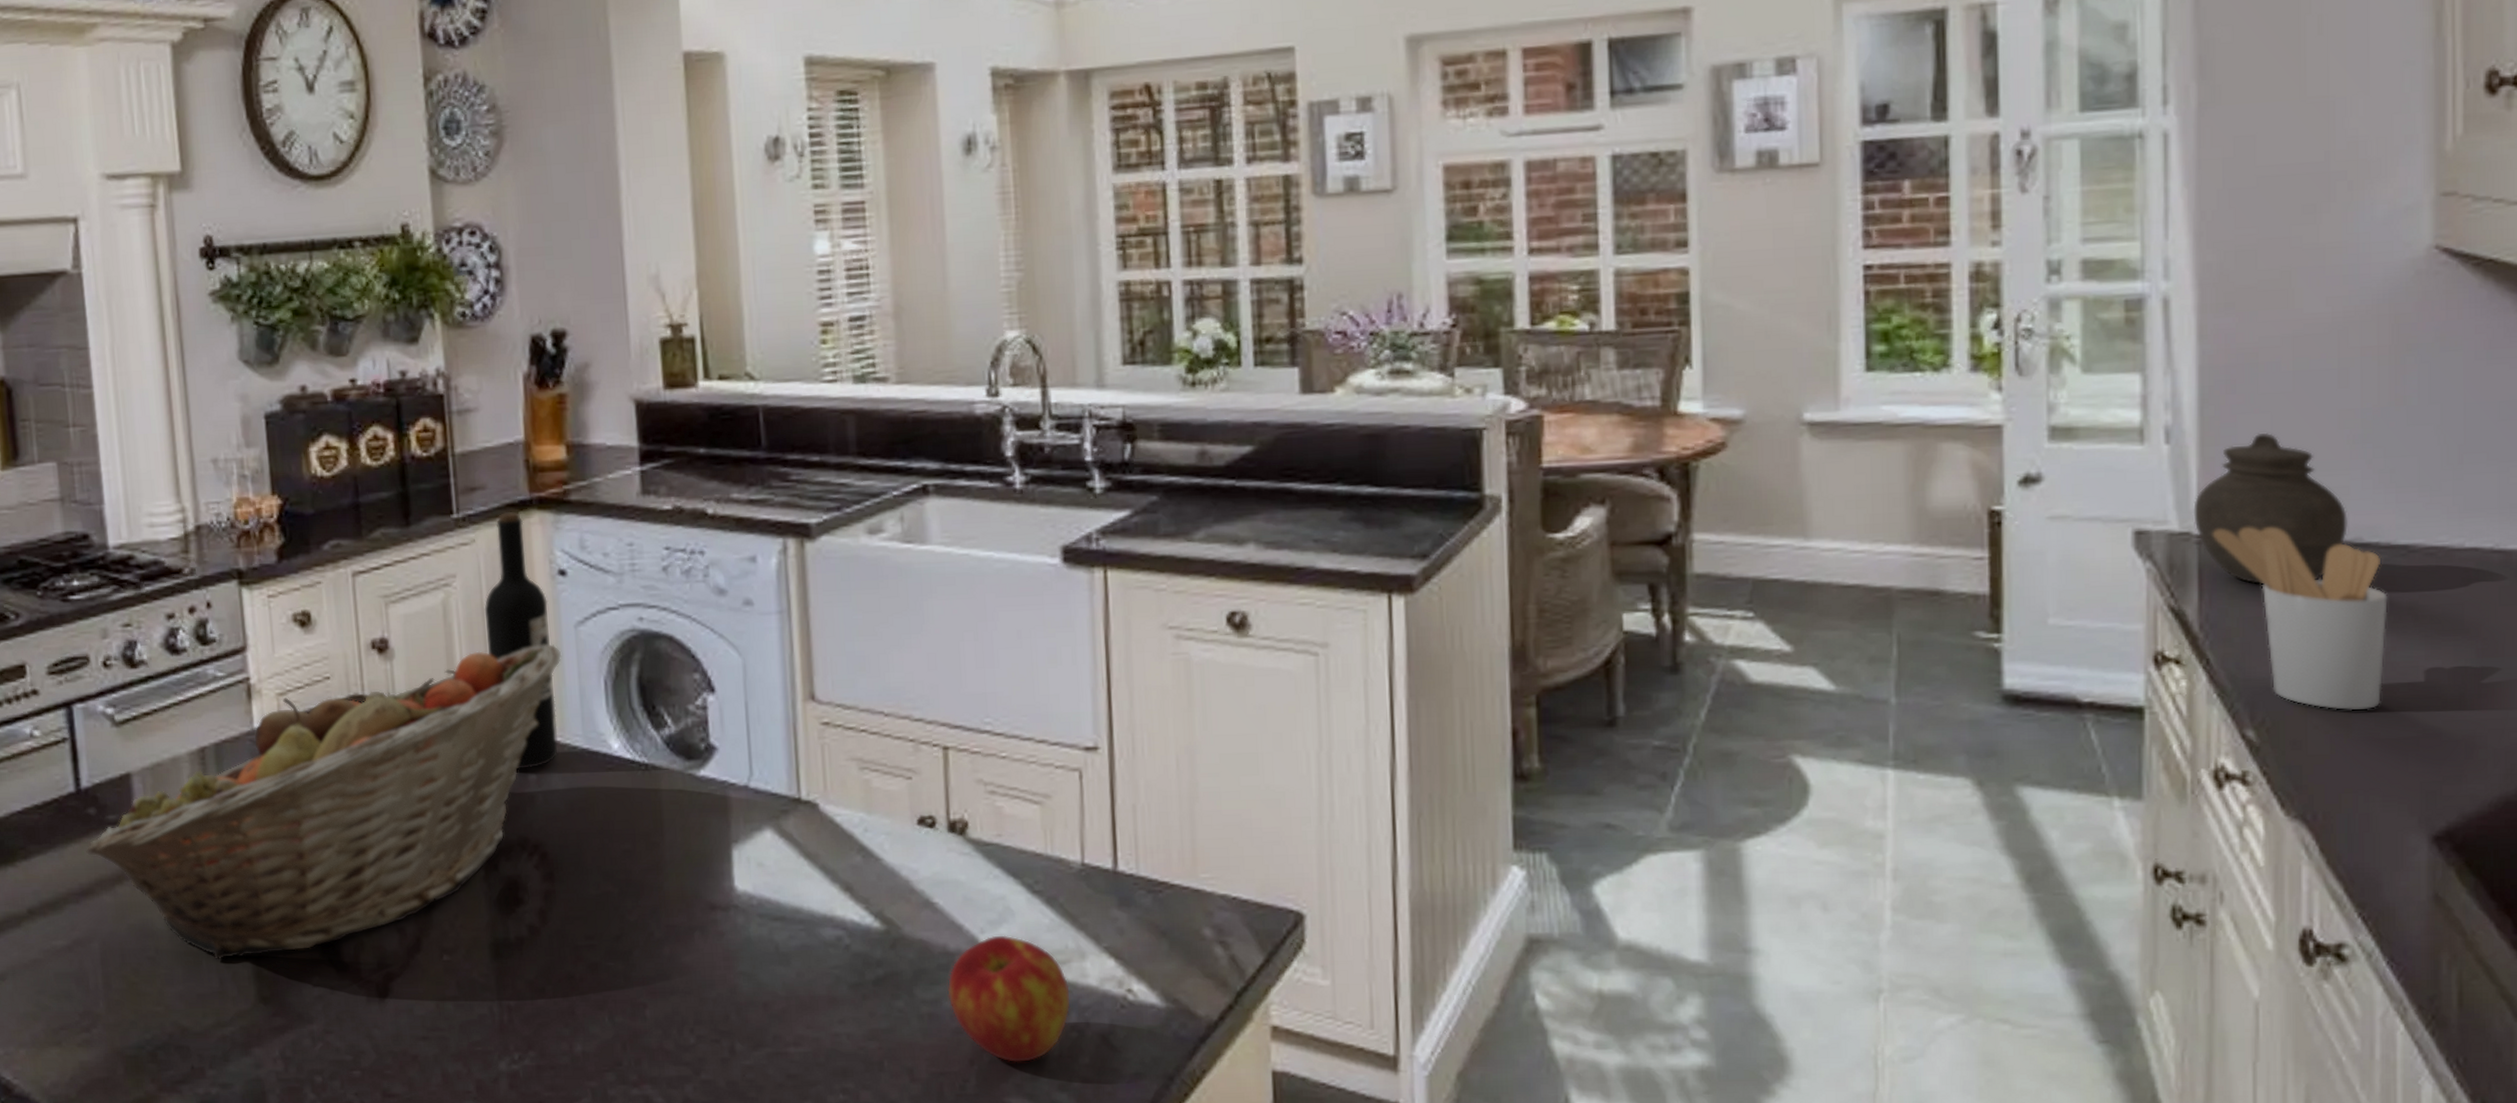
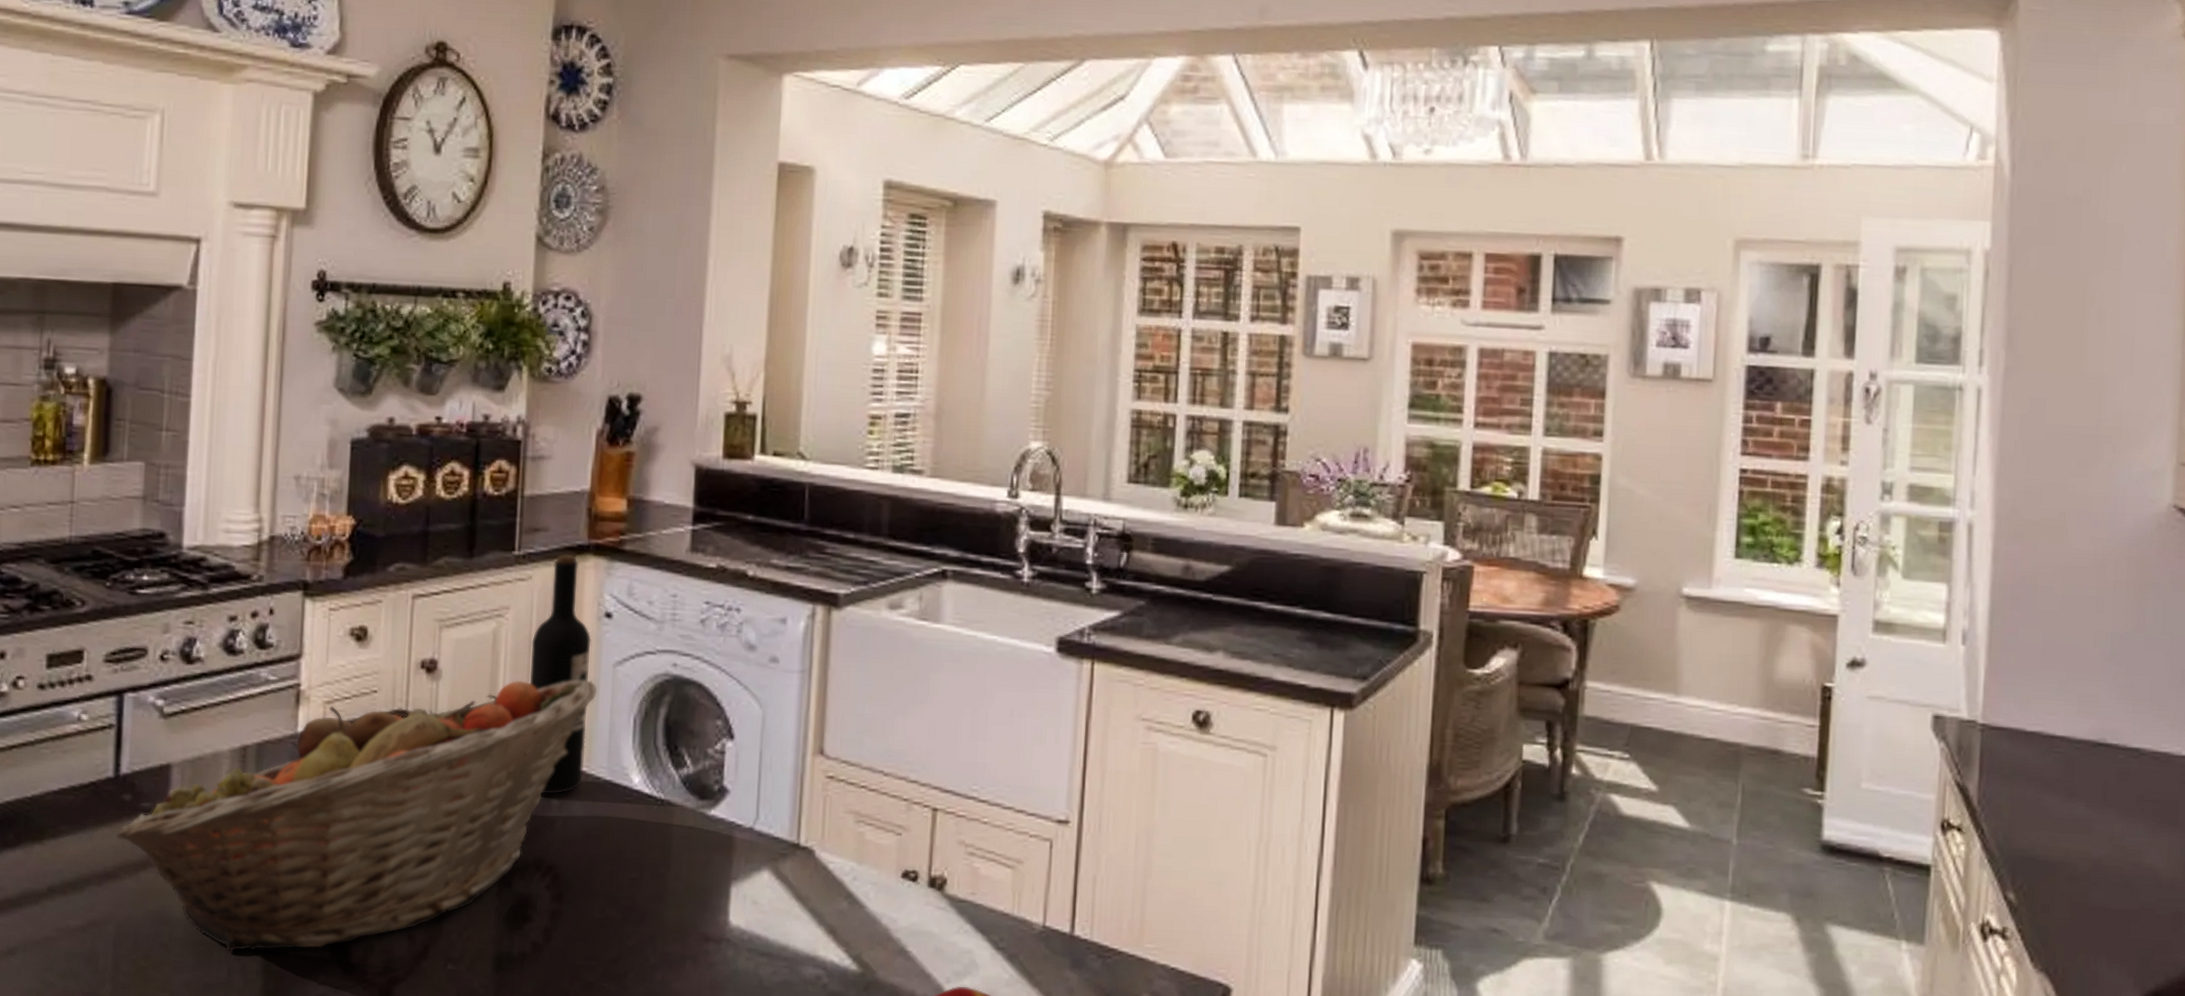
jar: present [2193,432,2348,585] -> none [1979,643,2096,771]
utensil holder: present [2213,527,2388,711] -> none [1993,720,2122,884]

